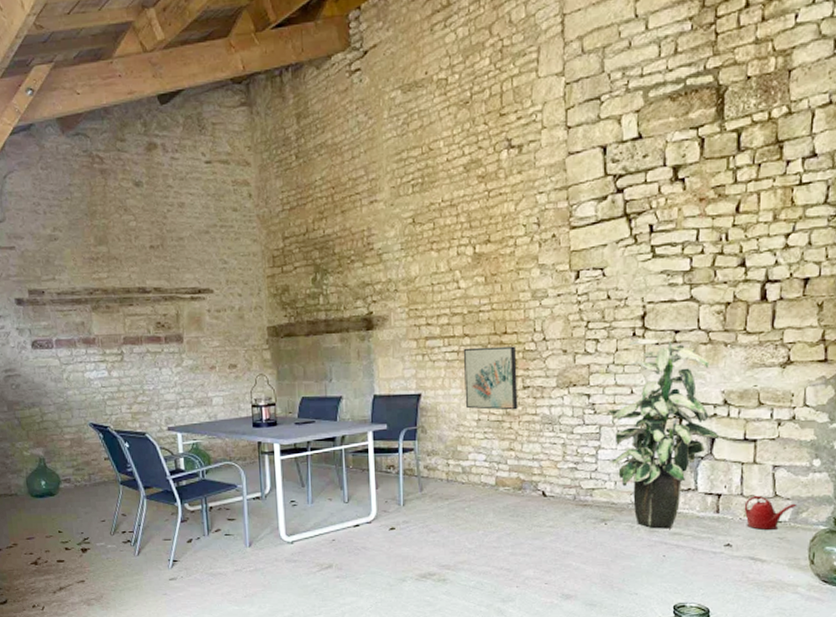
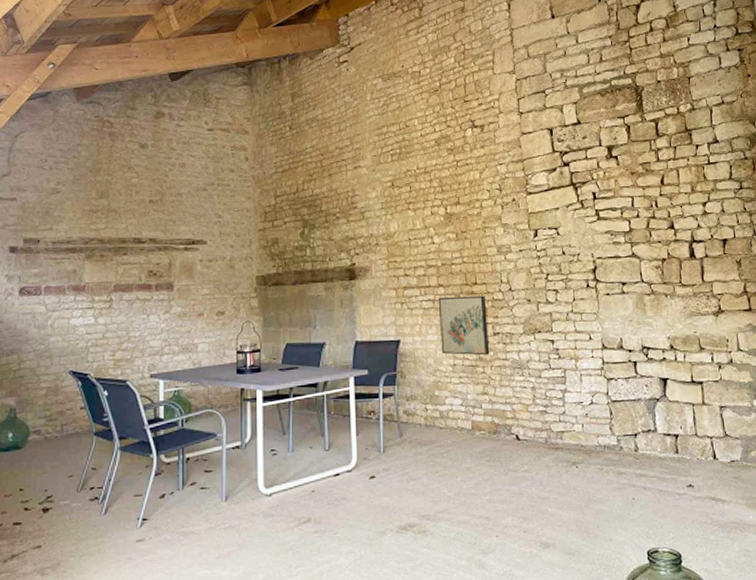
indoor plant: present [608,338,720,529] -> none [571,289,671,471]
watering can: present [744,496,797,531] -> none [699,436,746,470]

